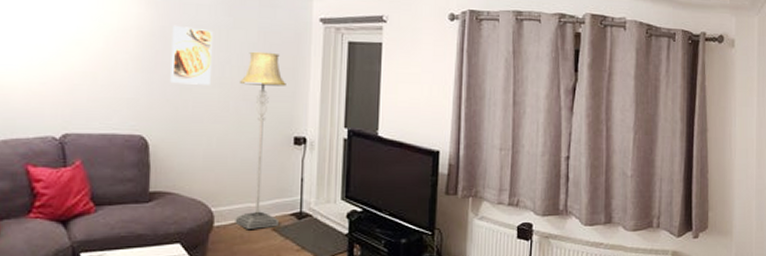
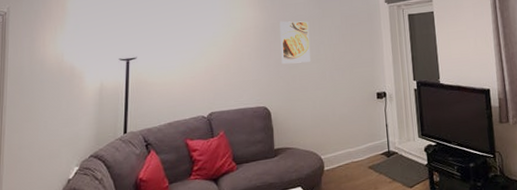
floor lamp: present [235,51,286,229] -> none [332,30,374,170]

